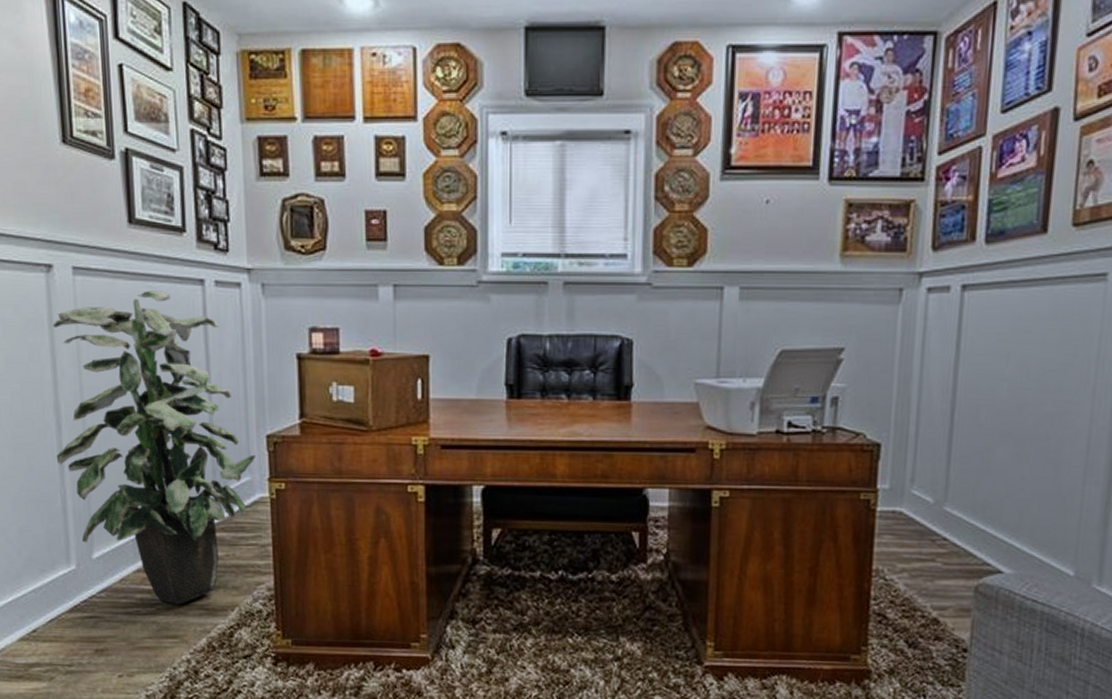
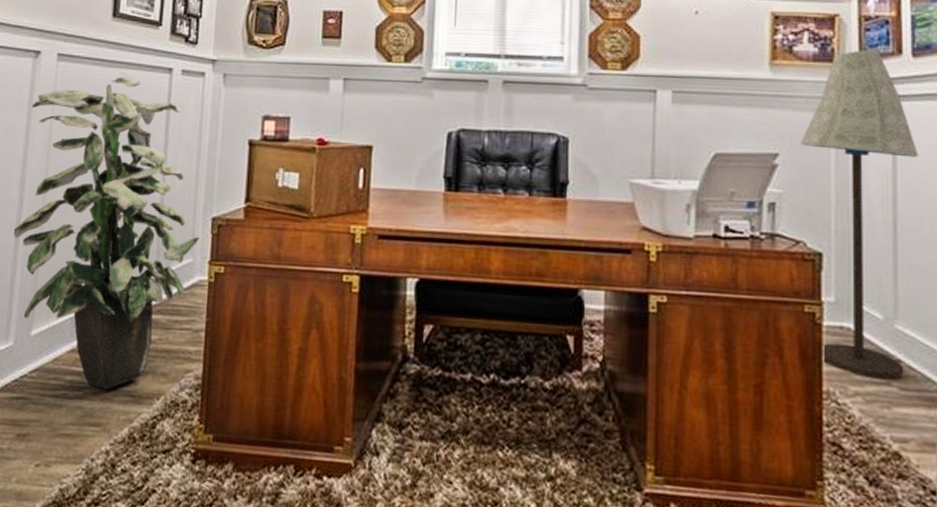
floor lamp: none [866,236,982,556] -> present [800,48,919,380]

